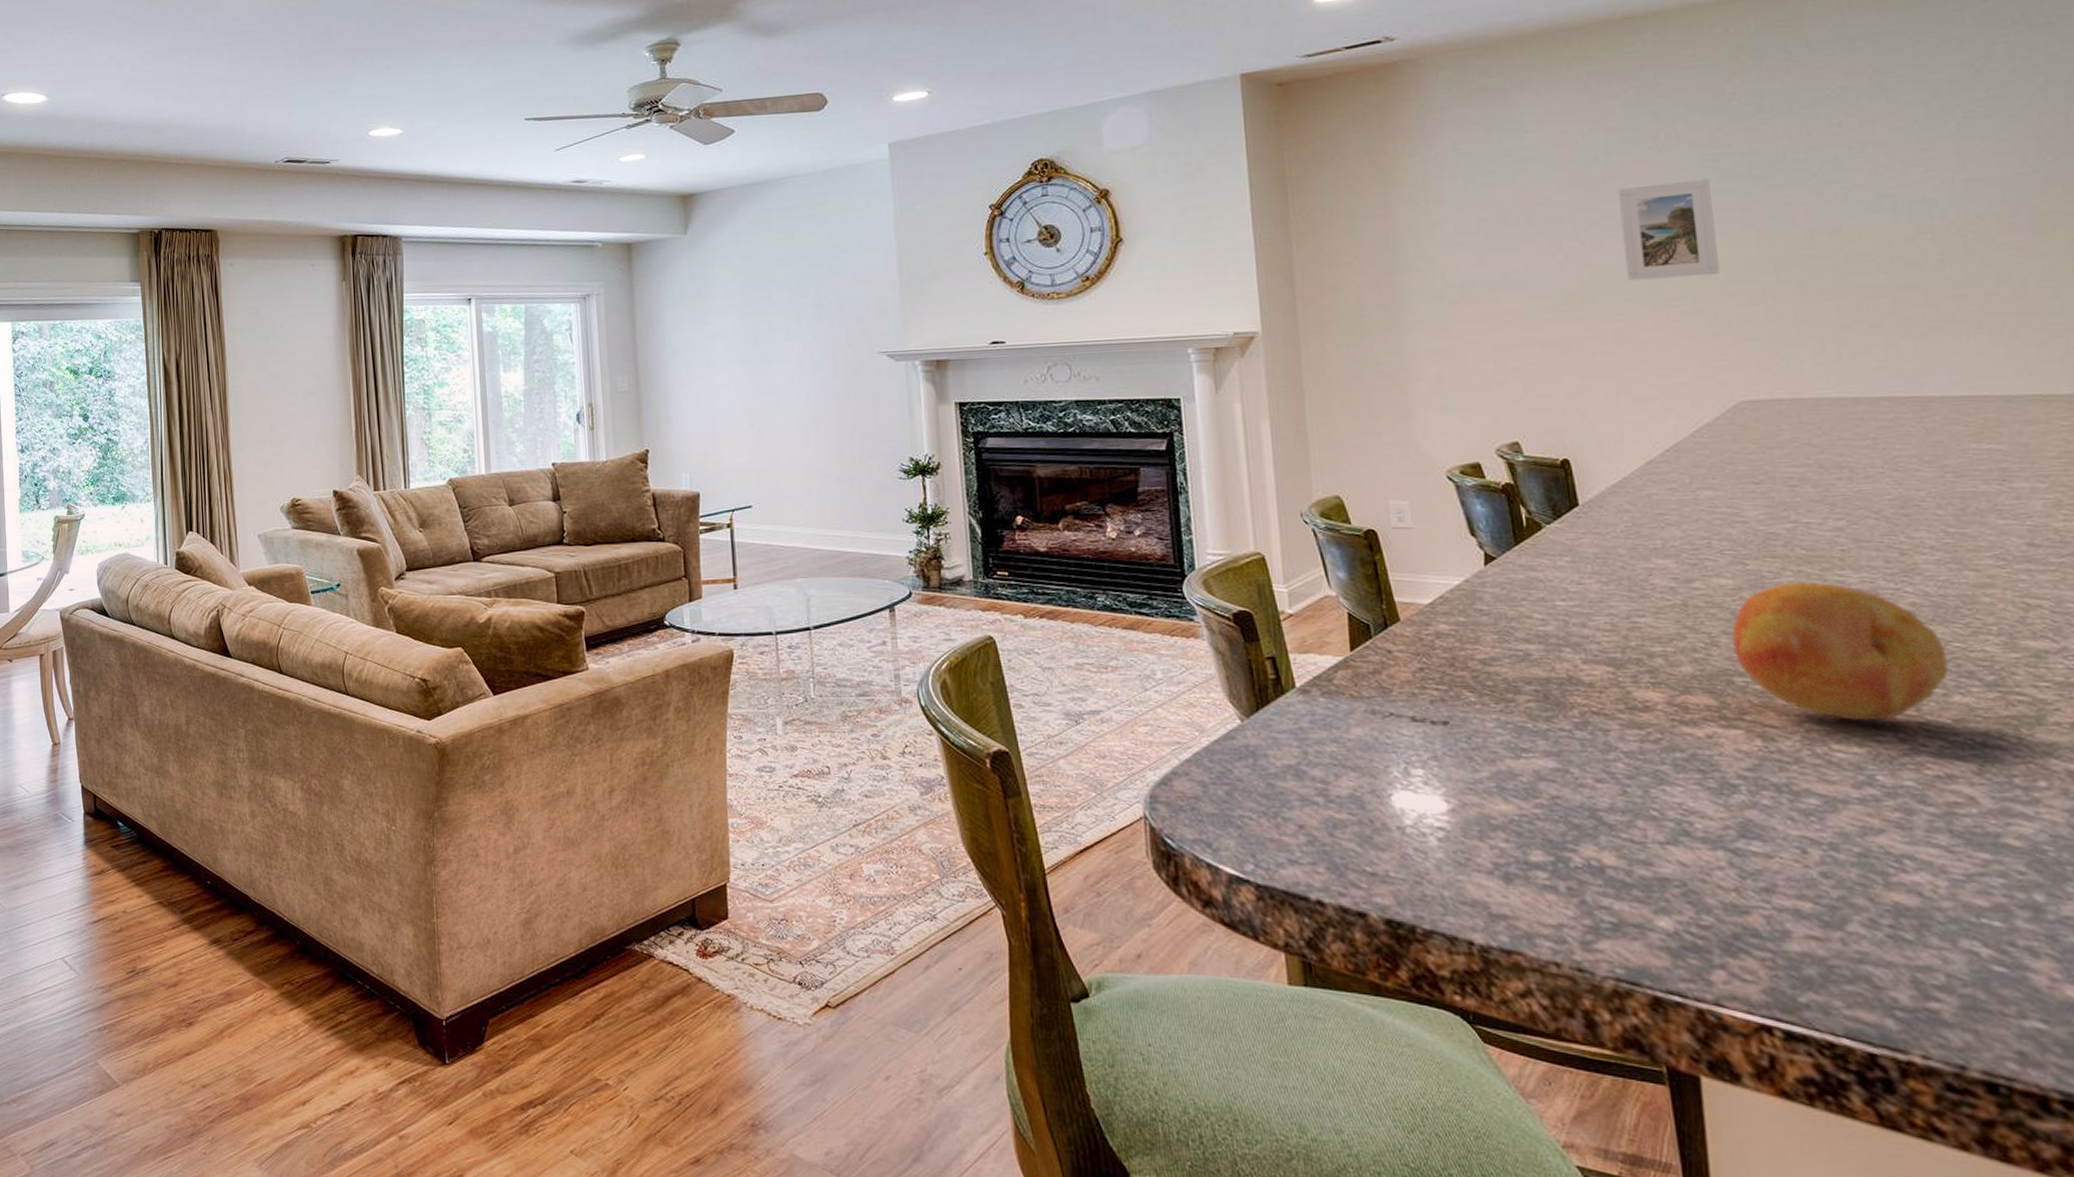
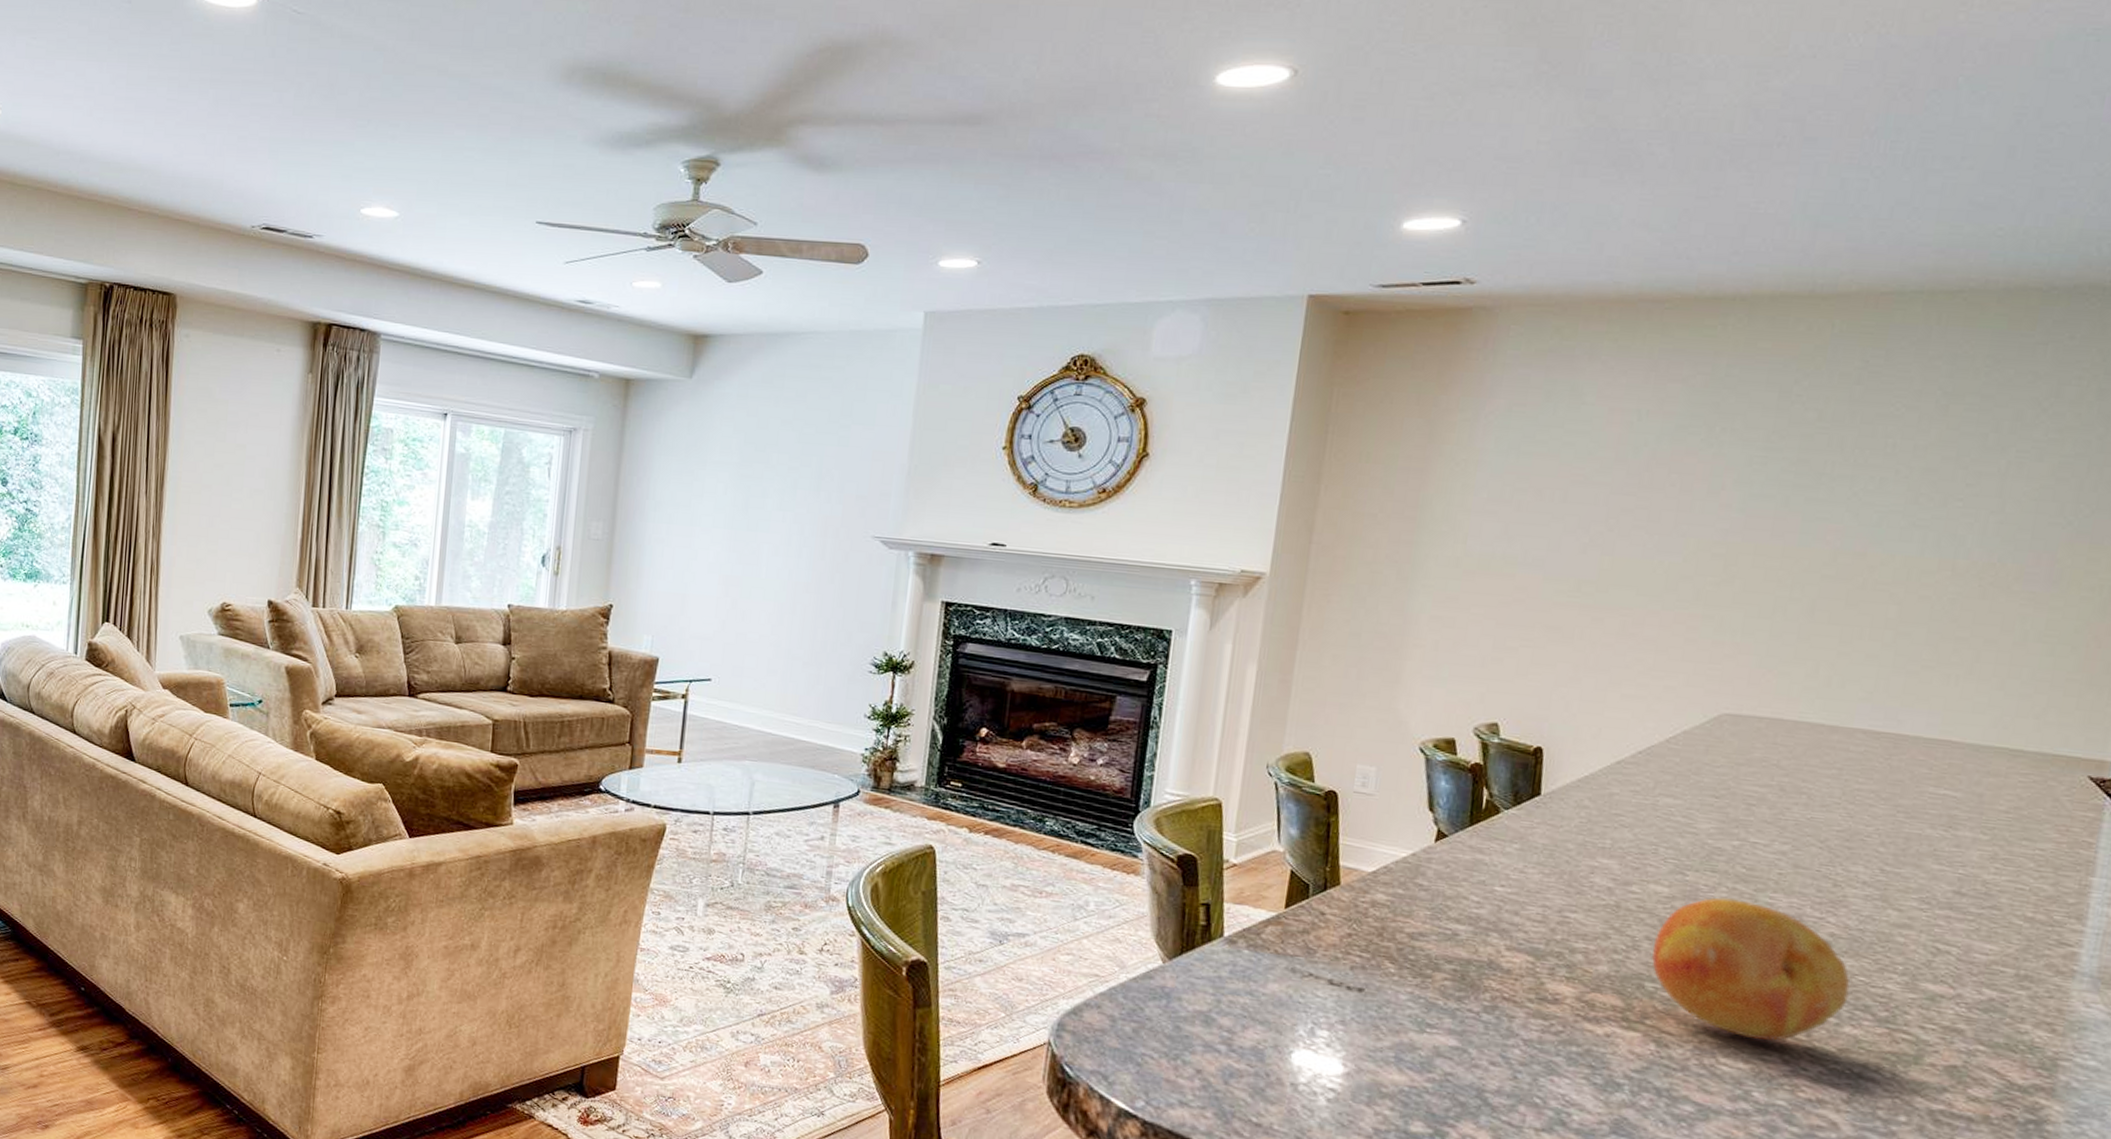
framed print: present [1618,179,1720,281] -> none [1645,478,1752,582]

